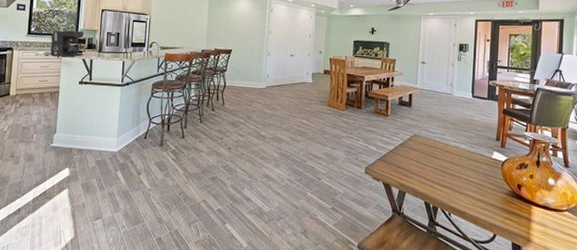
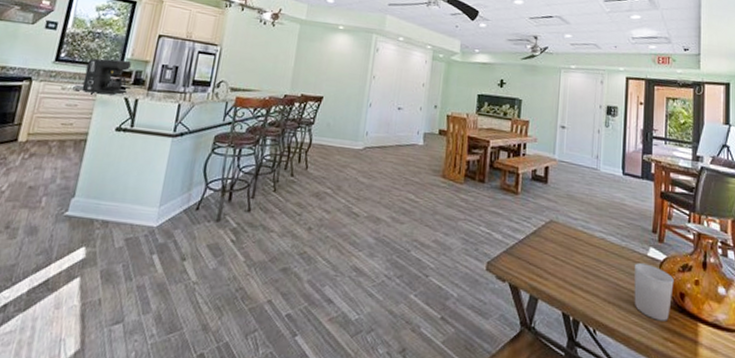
candle holder: none [480,164,513,206] -> present [634,263,674,322]

